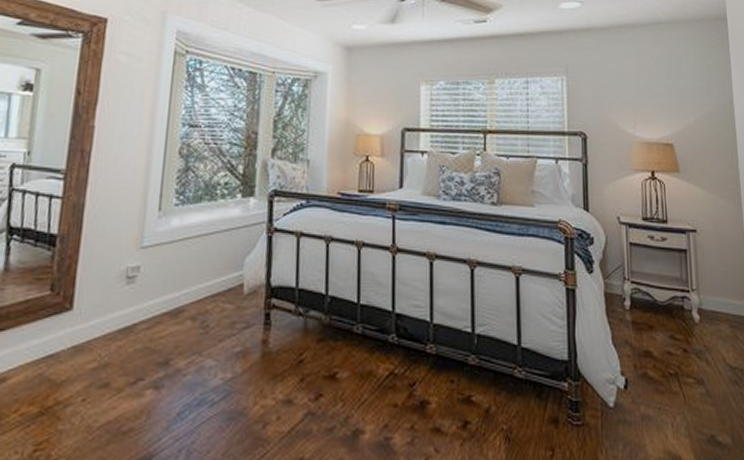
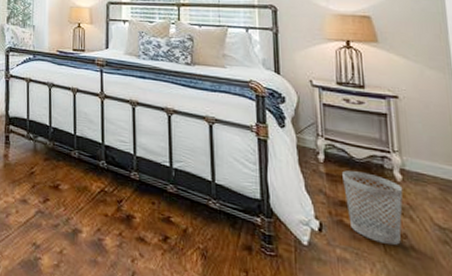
wastebasket: none [647,316,701,393] -> present [342,170,403,245]

